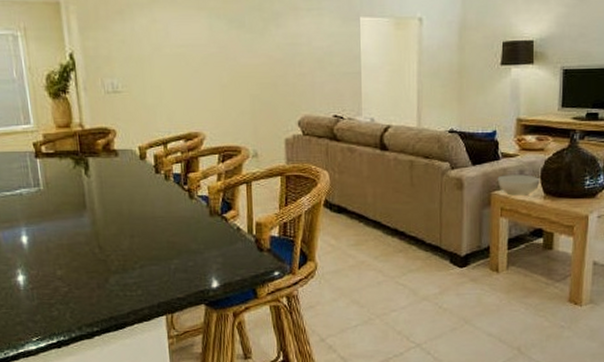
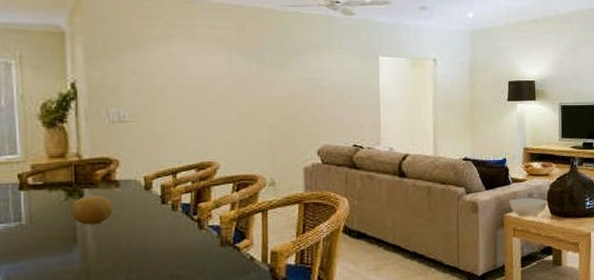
fruit: none [79,164,114,192] -> present [72,195,112,225]

